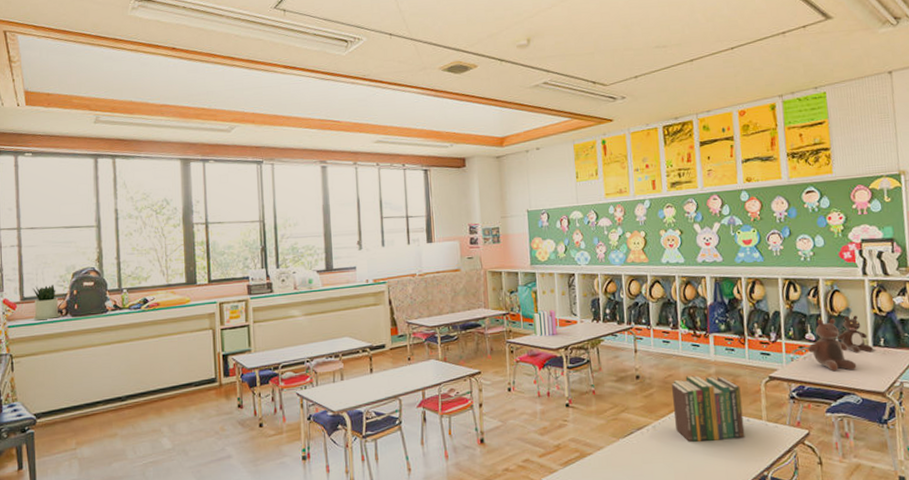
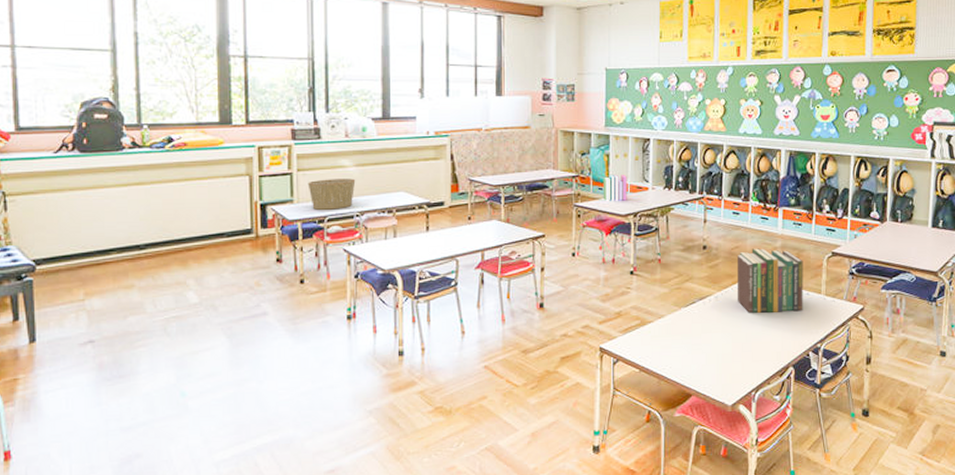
planter: present [33,285,61,321] -> none [31,114,67,155]
basket: none [263,327,305,358] -> present [307,178,356,210]
stuffed bear: present [808,318,857,372] -> none [872,198,915,250]
stuffed animal: present [837,315,873,353] -> none [900,196,932,233]

